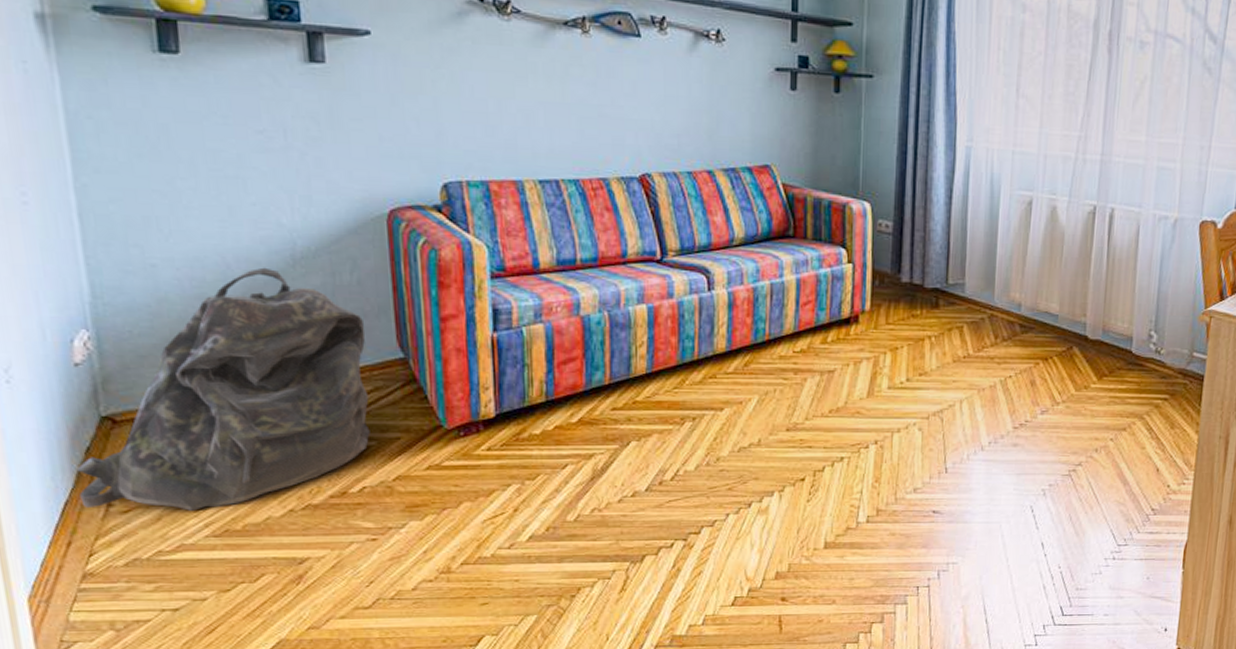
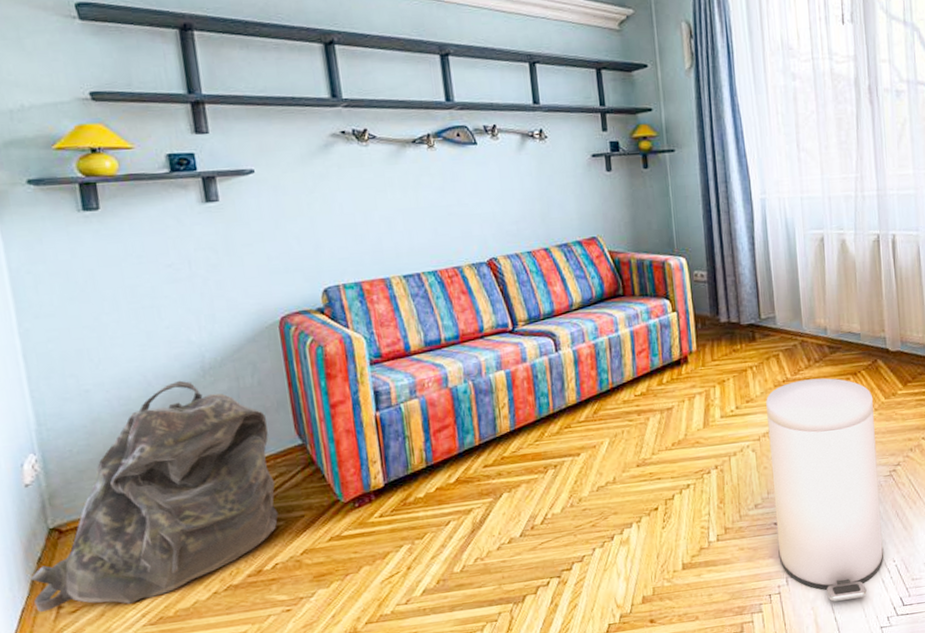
pedal bin: none [933,358,1063,602] -> present [766,378,884,602]

